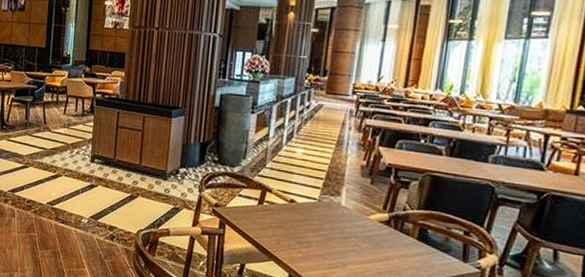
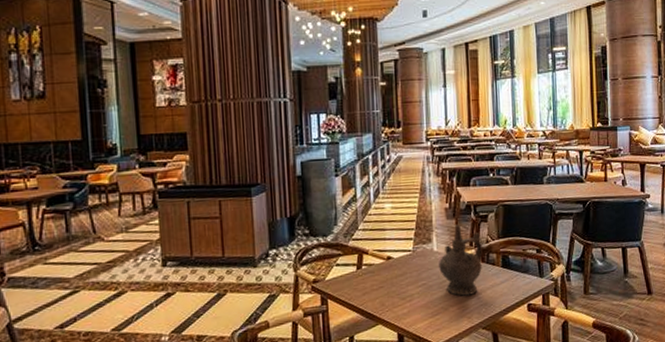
ceremonial vessel: none [344,184,399,259] -> present [439,224,484,296]

